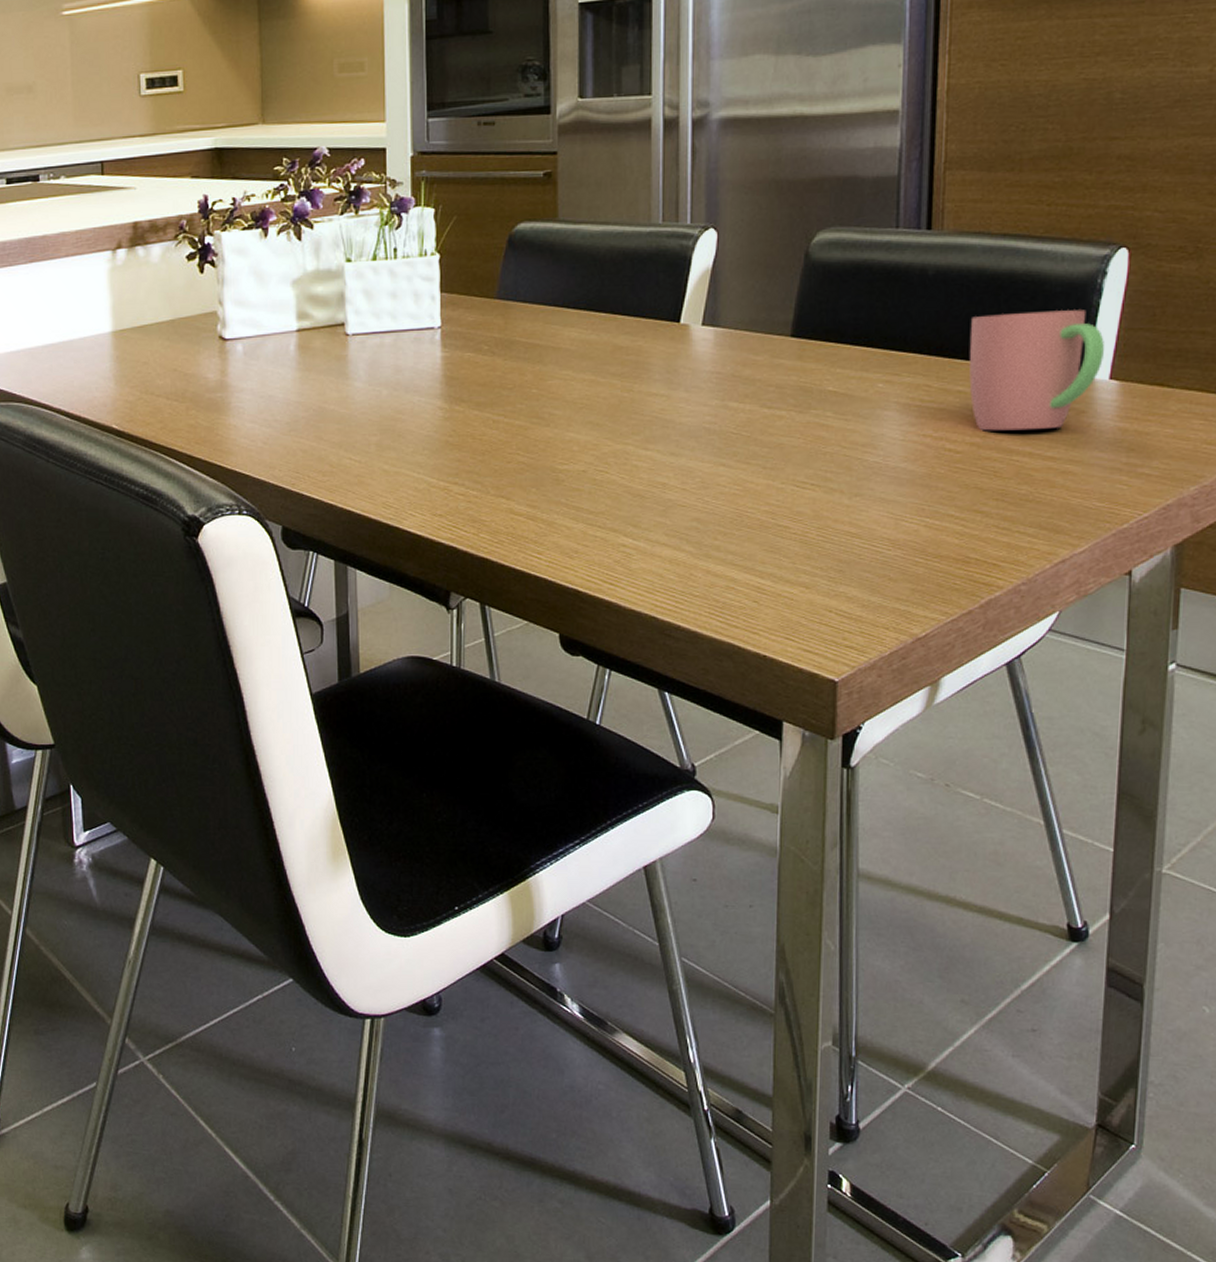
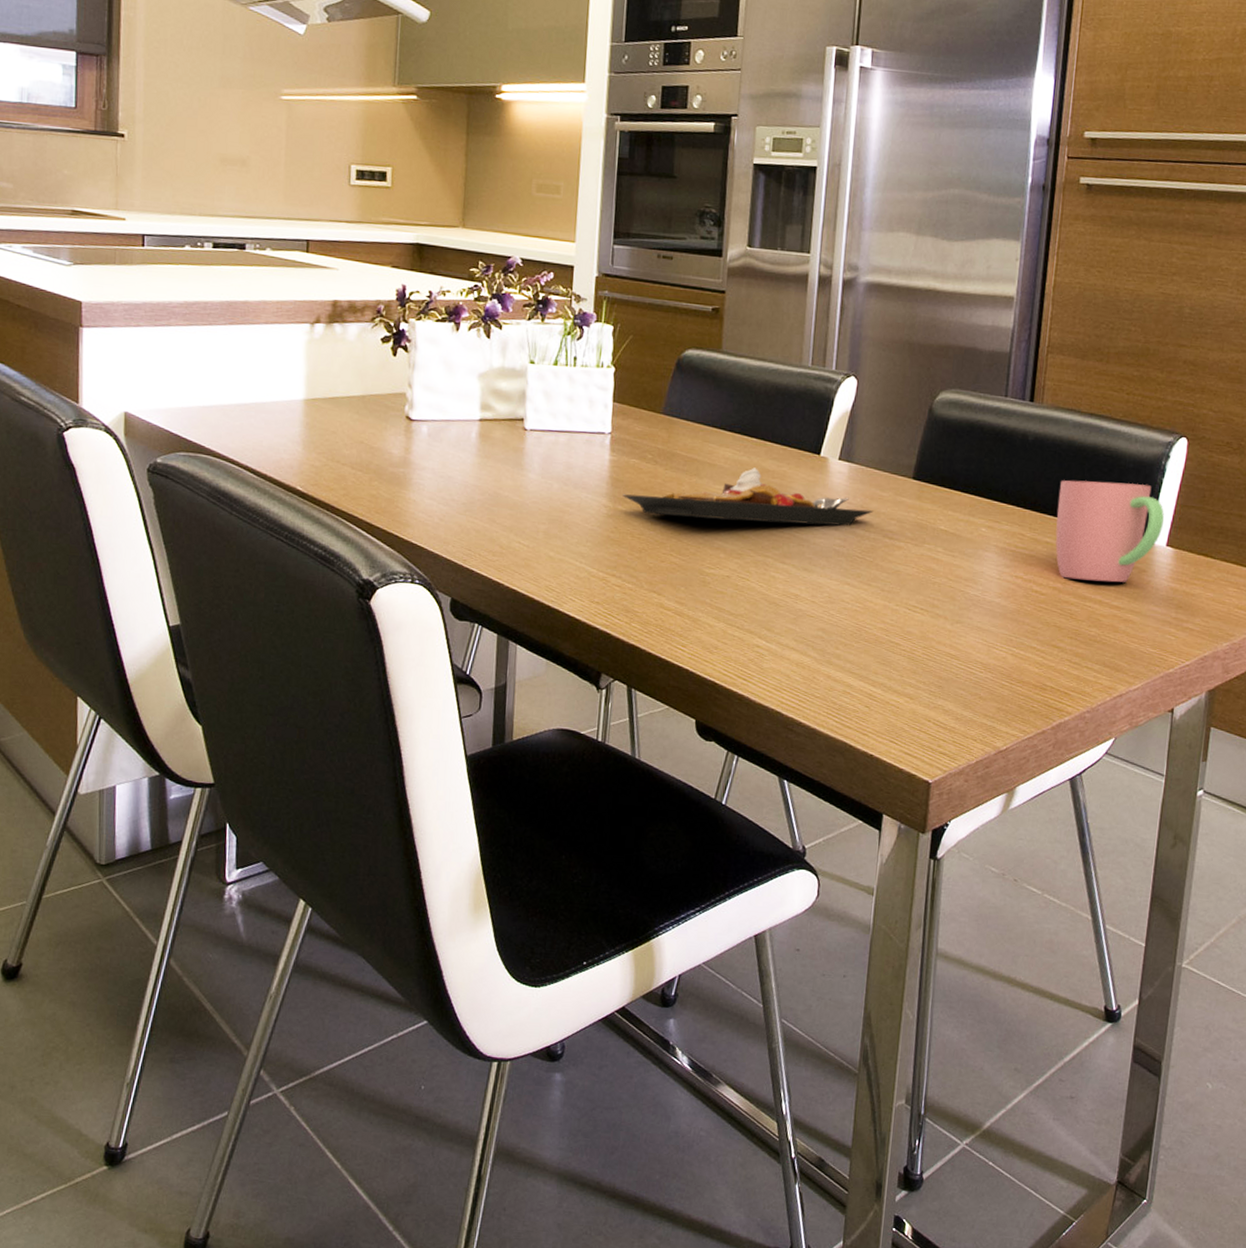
plate: none [459,346,747,412] -> present [622,467,873,526]

